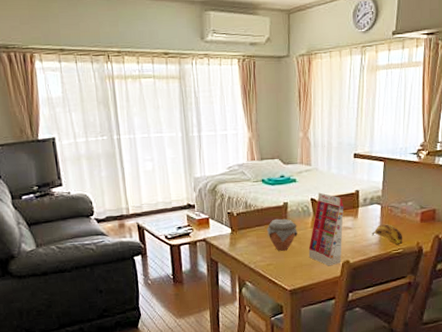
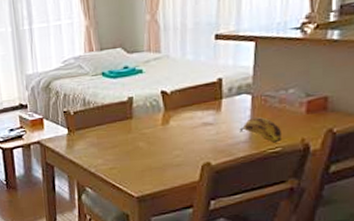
jar: present [266,219,298,251] -> none [108,116,145,153]
gift box: present [308,192,344,266] -> none [159,83,203,170]

